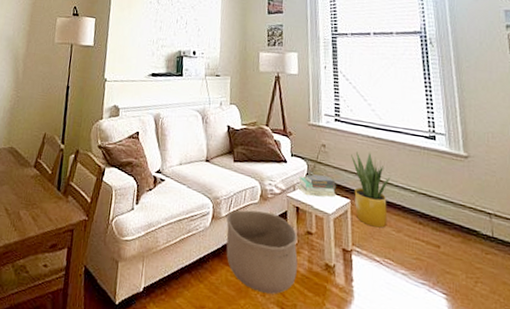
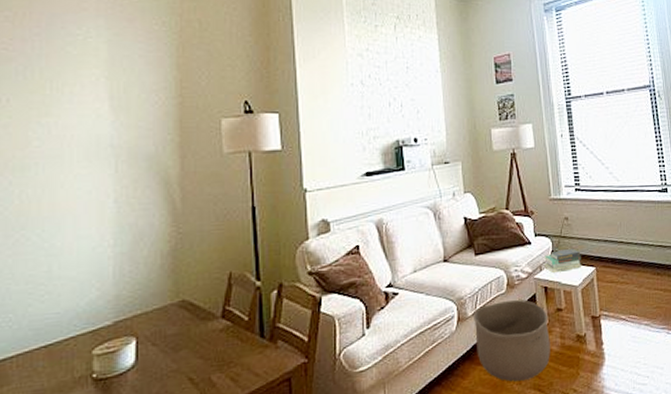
planter: present [351,151,391,228] -> none [593,216,631,288]

